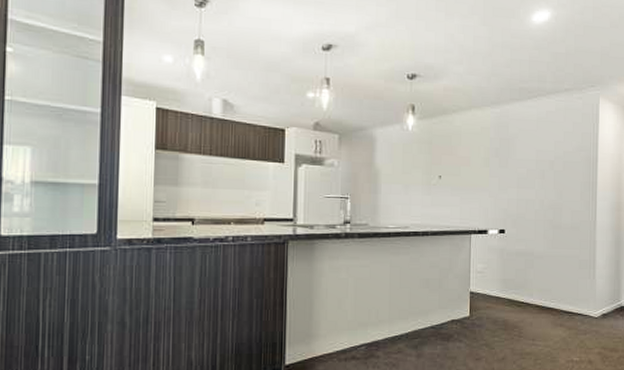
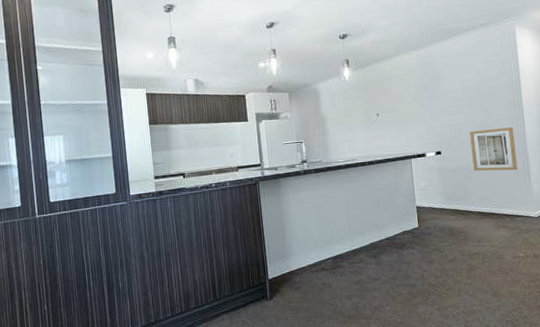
wall art: none [537,210,584,262] -> present [470,127,518,171]

